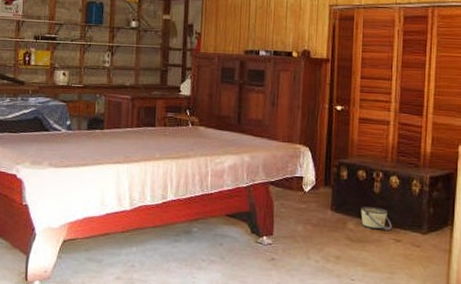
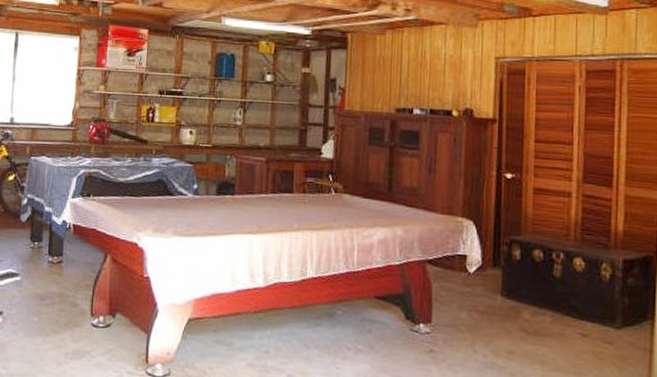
bucket: present [361,206,392,231] -> none [538,293,577,323]

